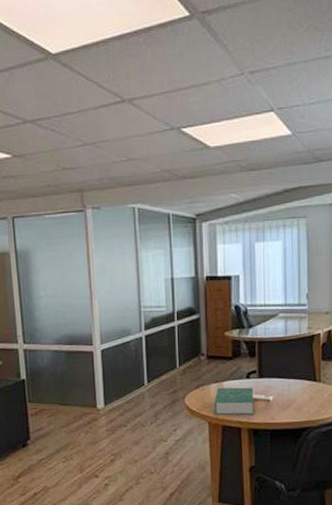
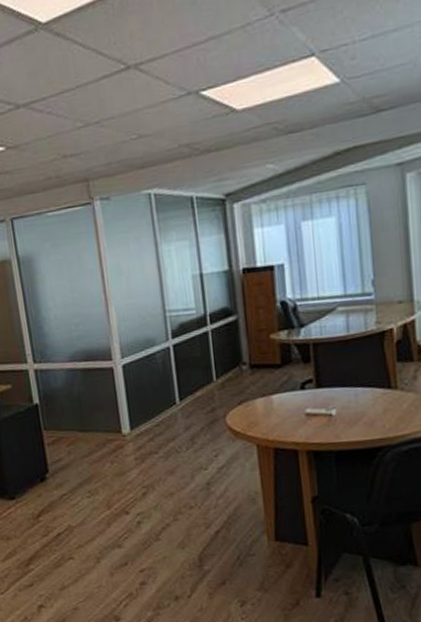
book: present [214,387,254,415] -> none [262,400,314,436]

